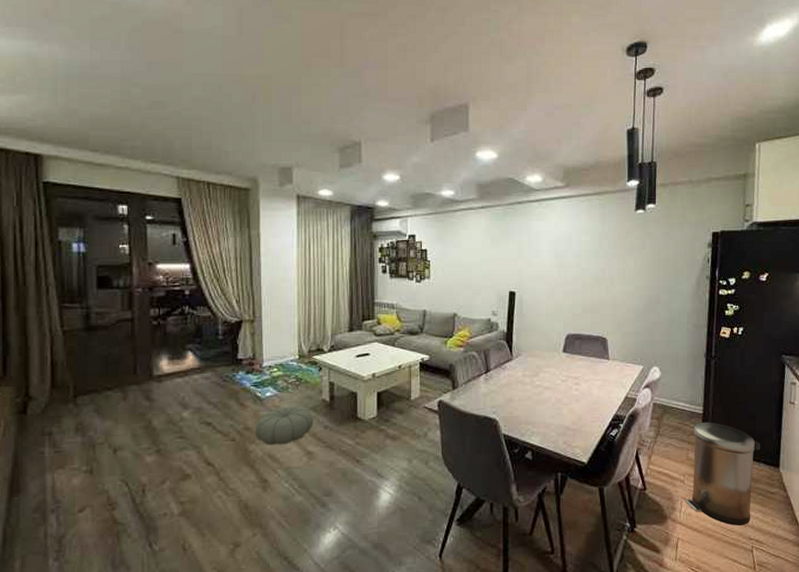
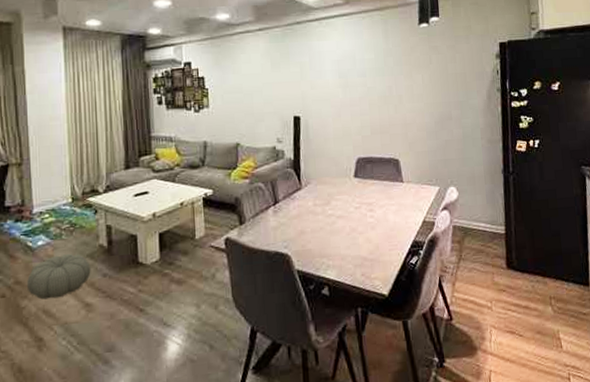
pedal bin: present [685,422,760,526] -> none [494,242,568,352]

